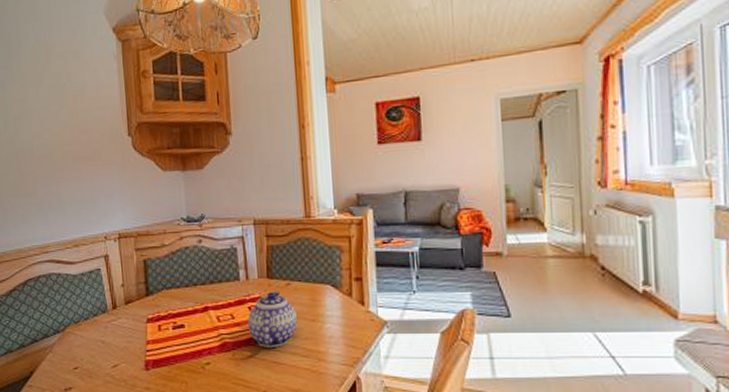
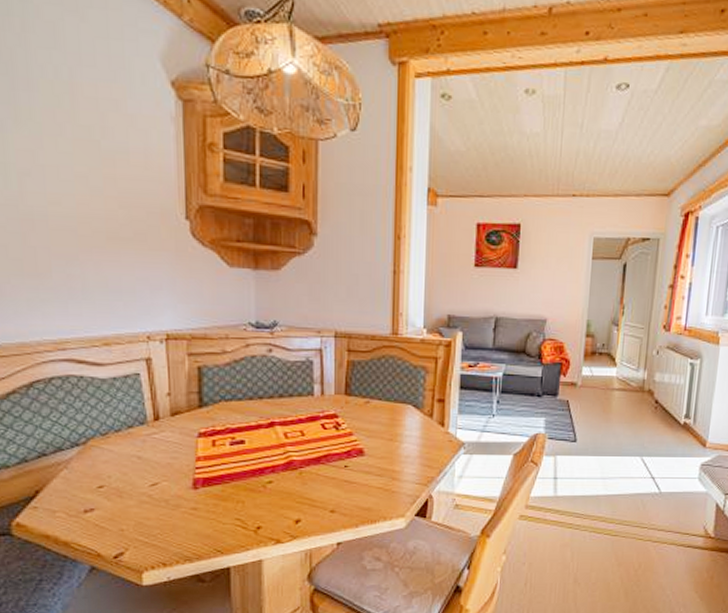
teapot: present [247,291,297,347] -> none [319,408,374,466]

